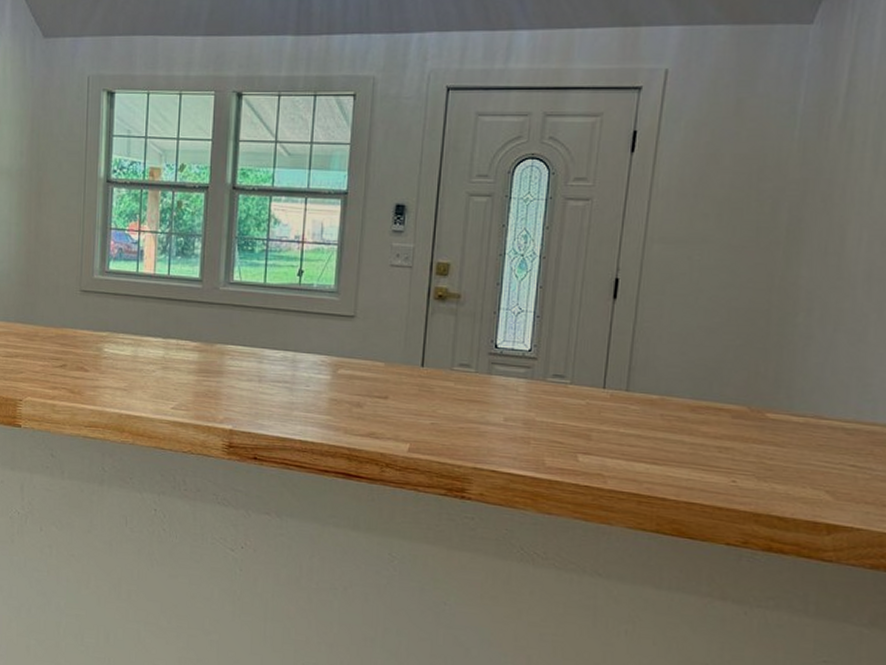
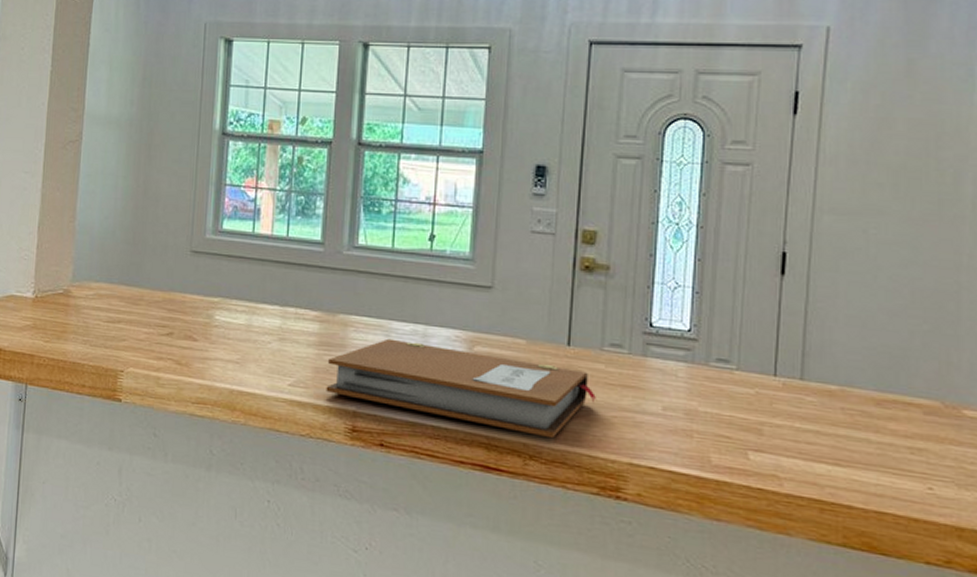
notebook: none [205,364,447,449] -> present [326,338,597,439]

